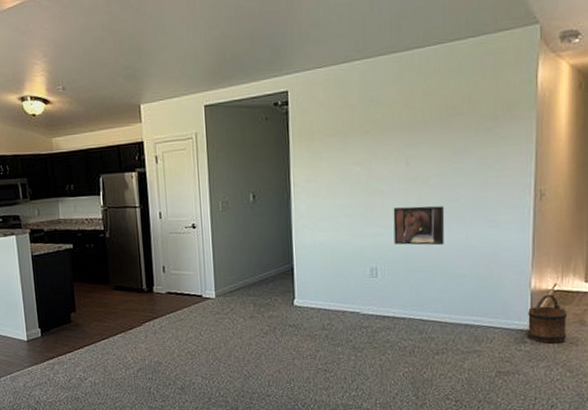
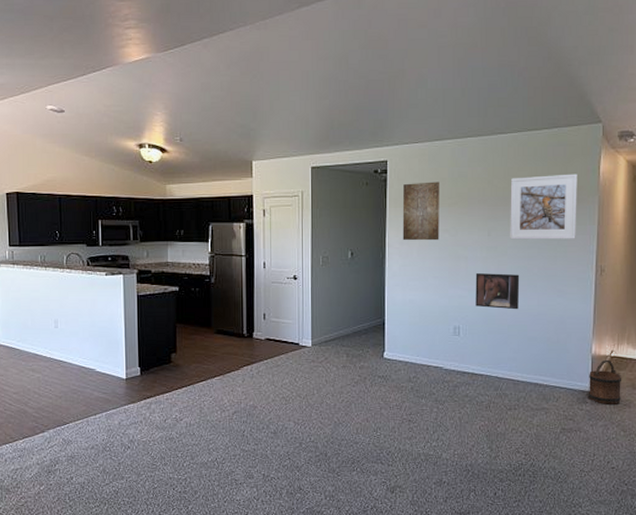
wall art: none [307,109,351,178] -> present [402,181,439,241]
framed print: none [430,86,511,168] -> present [510,173,577,240]

